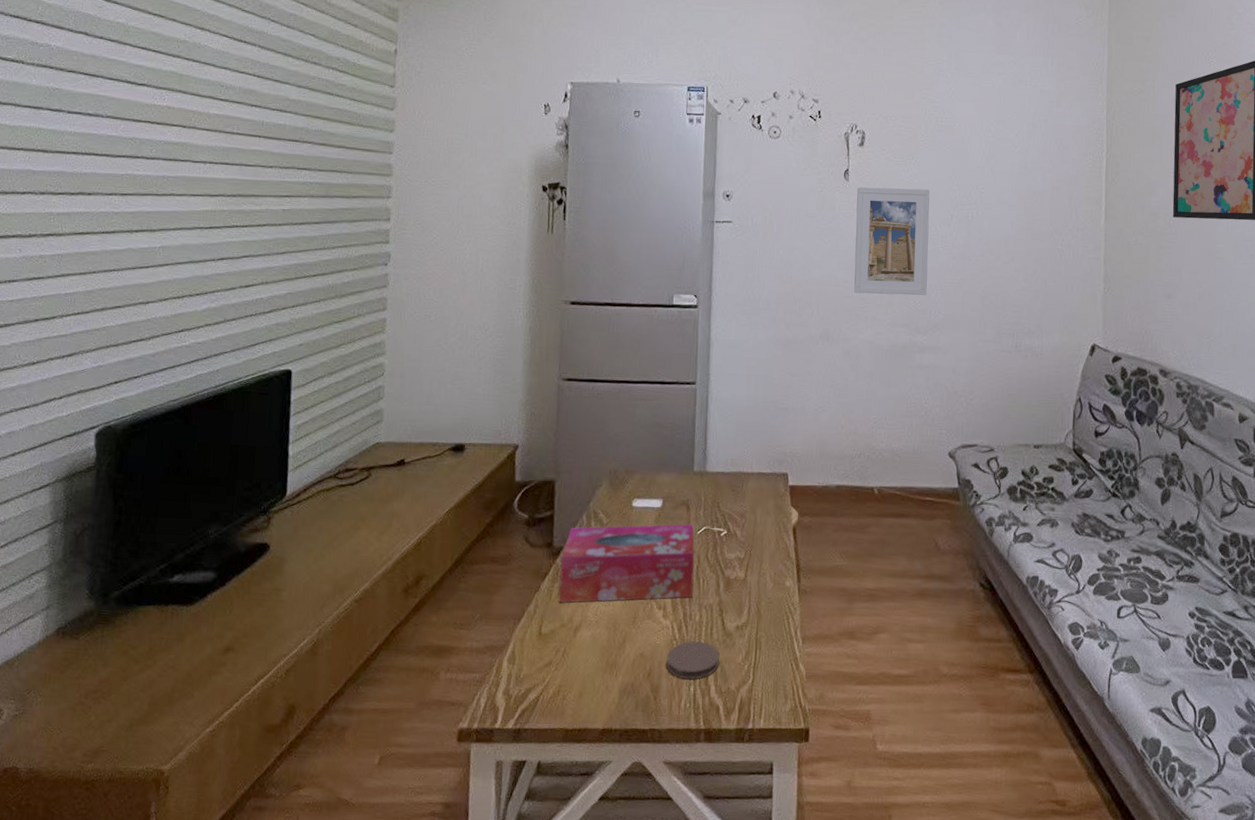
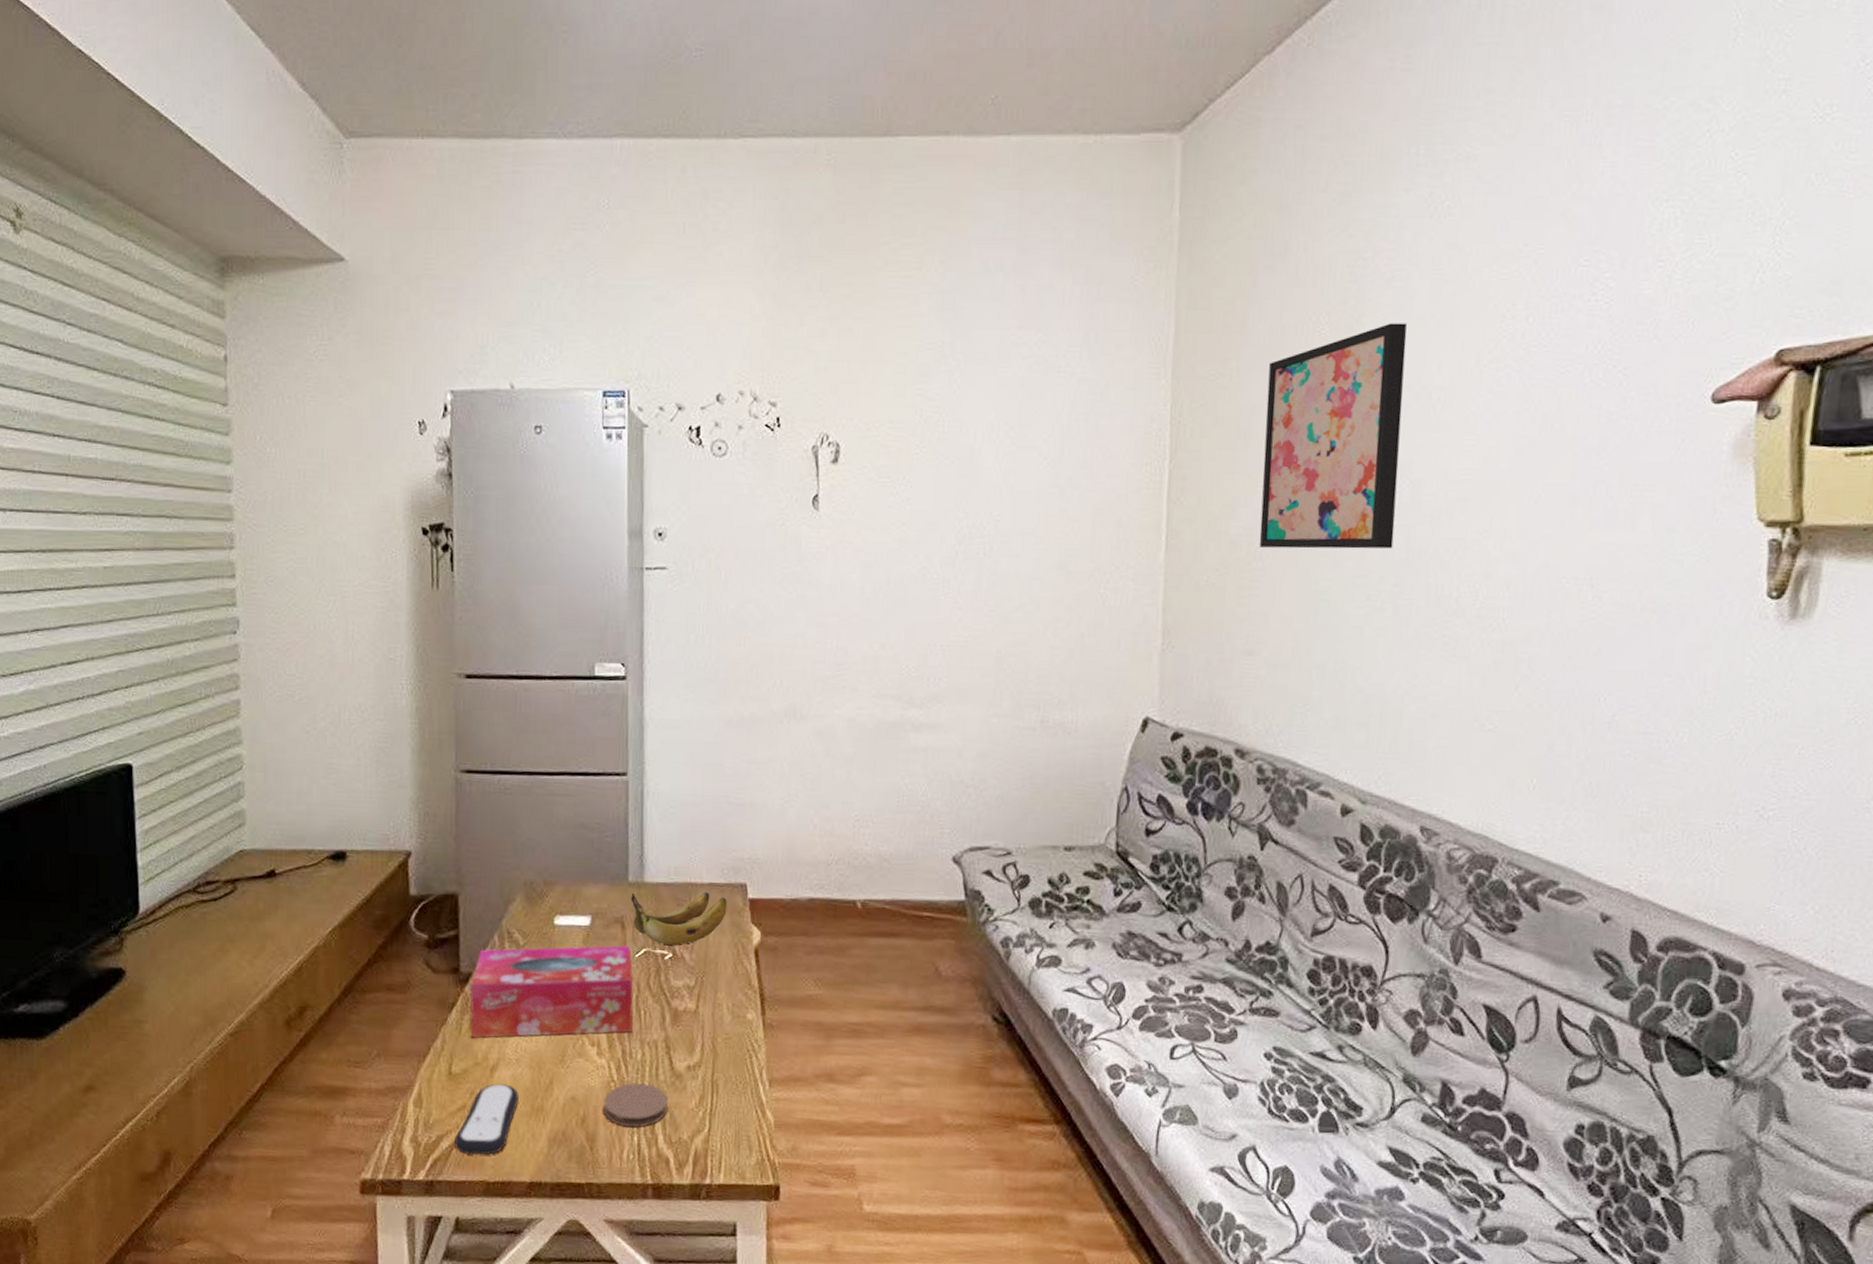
remote control: none [540,642,598,706] -> present [455,1084,520,1155]
banana: none [695,479,772,524] -> present [631,891,727,945]
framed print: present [854,187,930,296] -> none [827,517,927,659]

